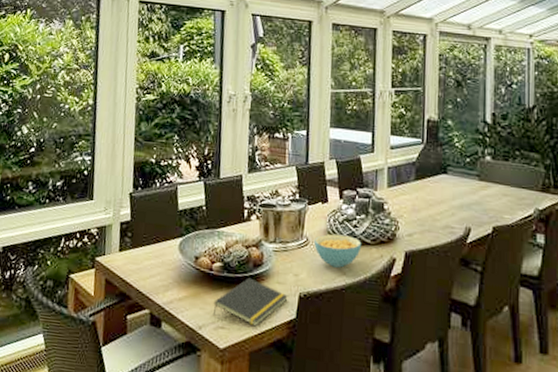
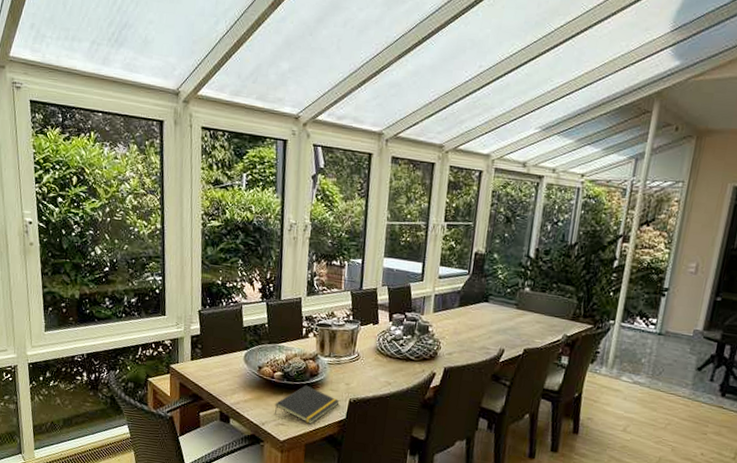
cereal bowl: present [314,234,362,268] -> none [364,351,407,380]

